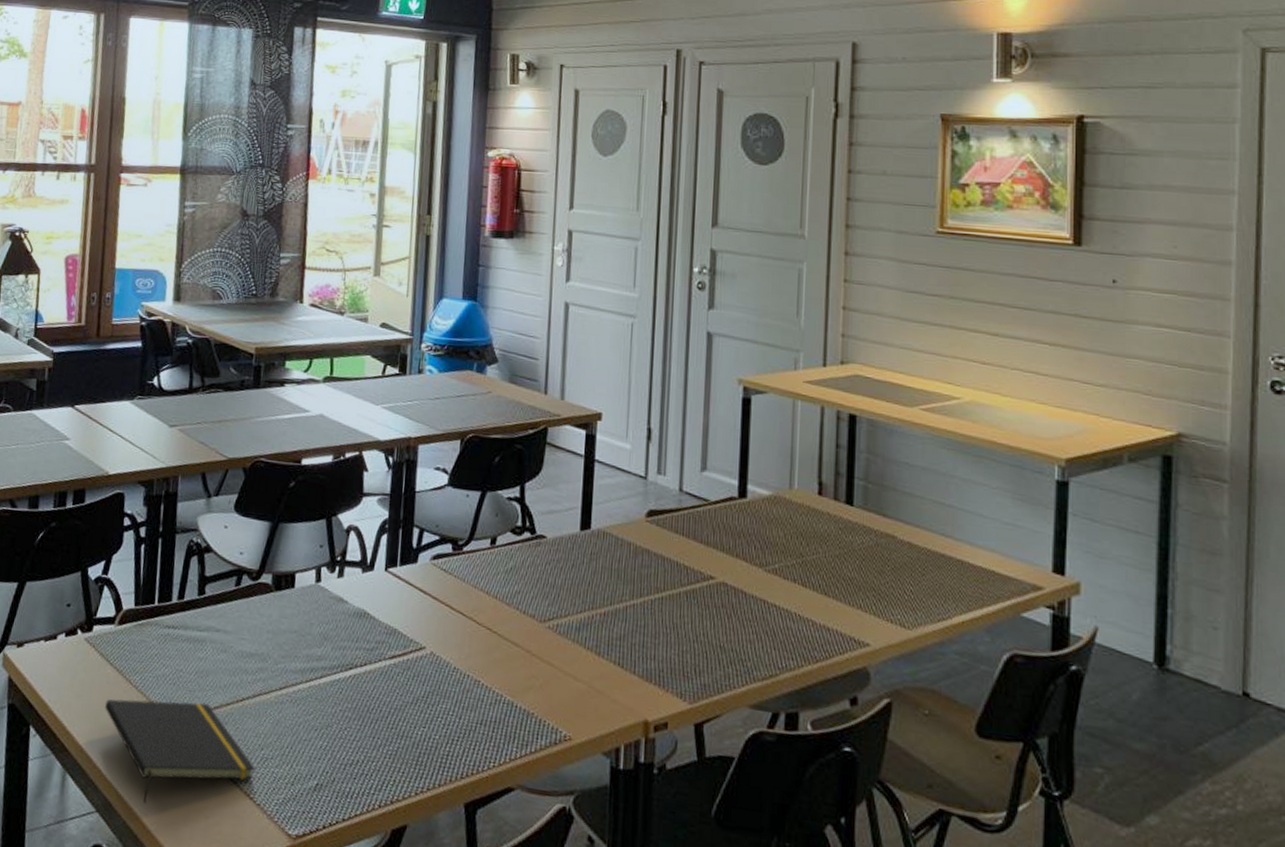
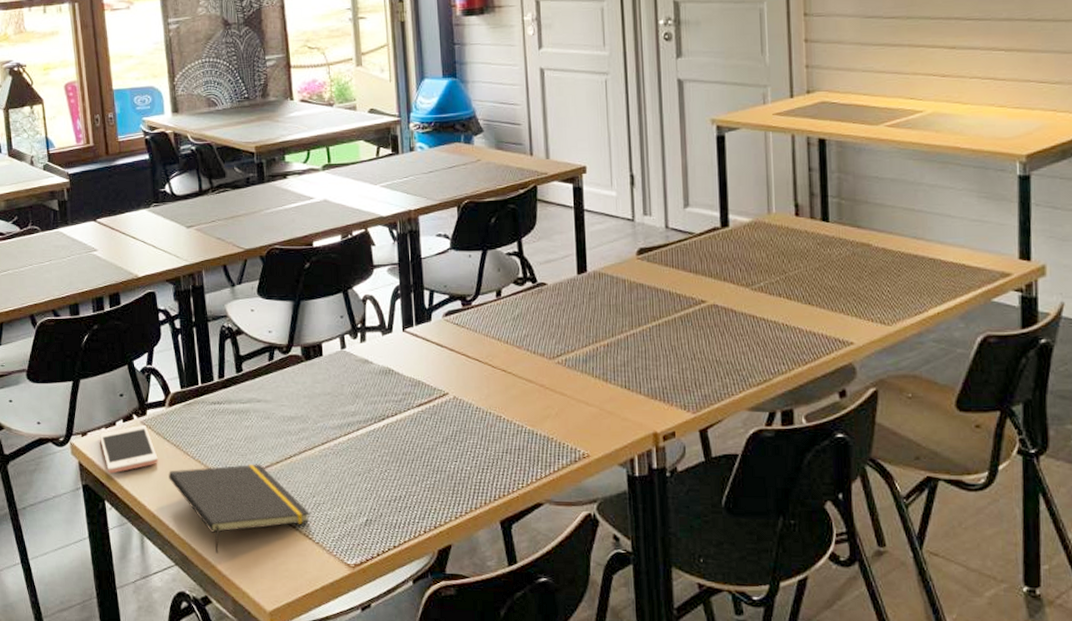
cell phone: none [36,642,97,695] -> present [100,425,158,474]

